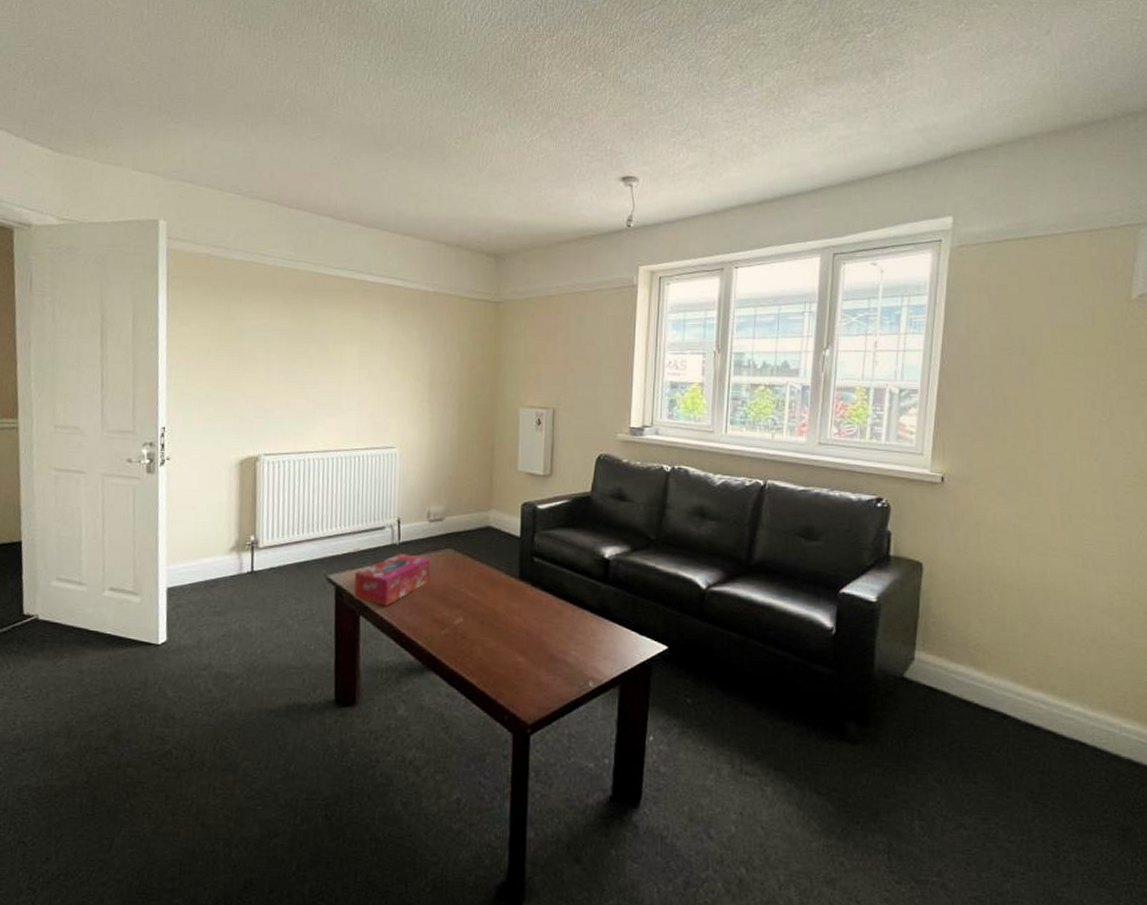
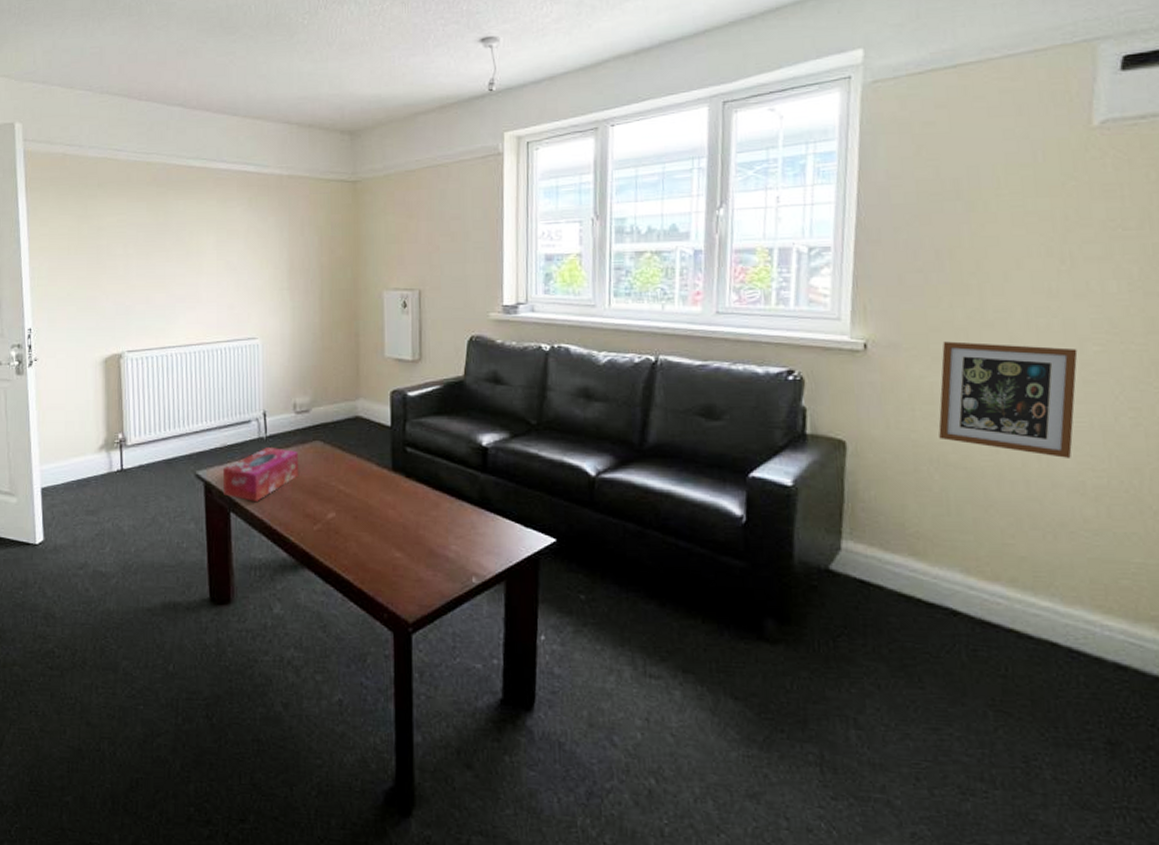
picture frame: none [999,478,1112,583] -> present [938,341,1078,458]

